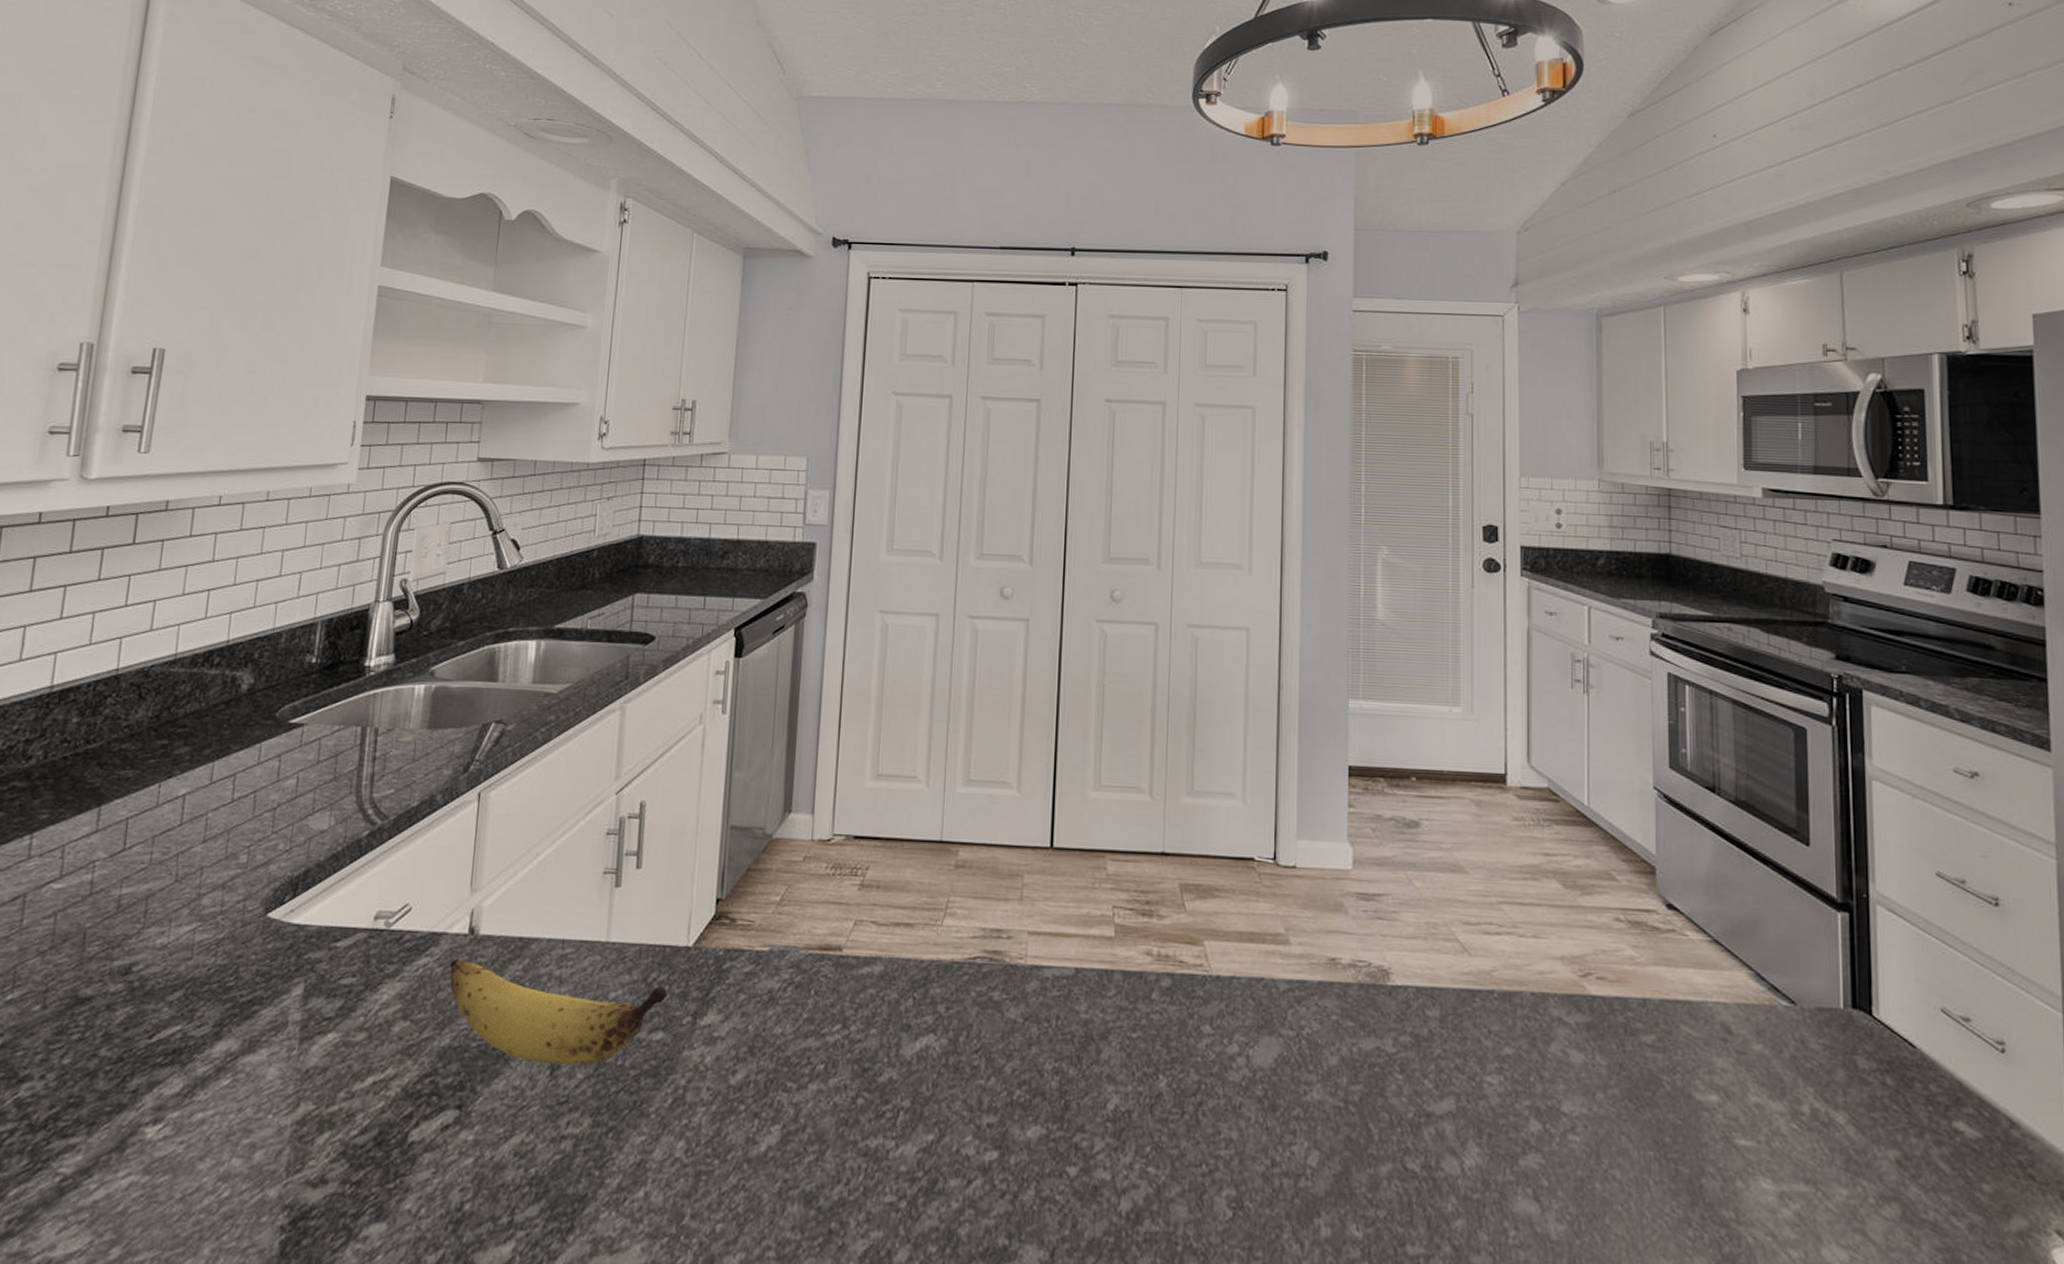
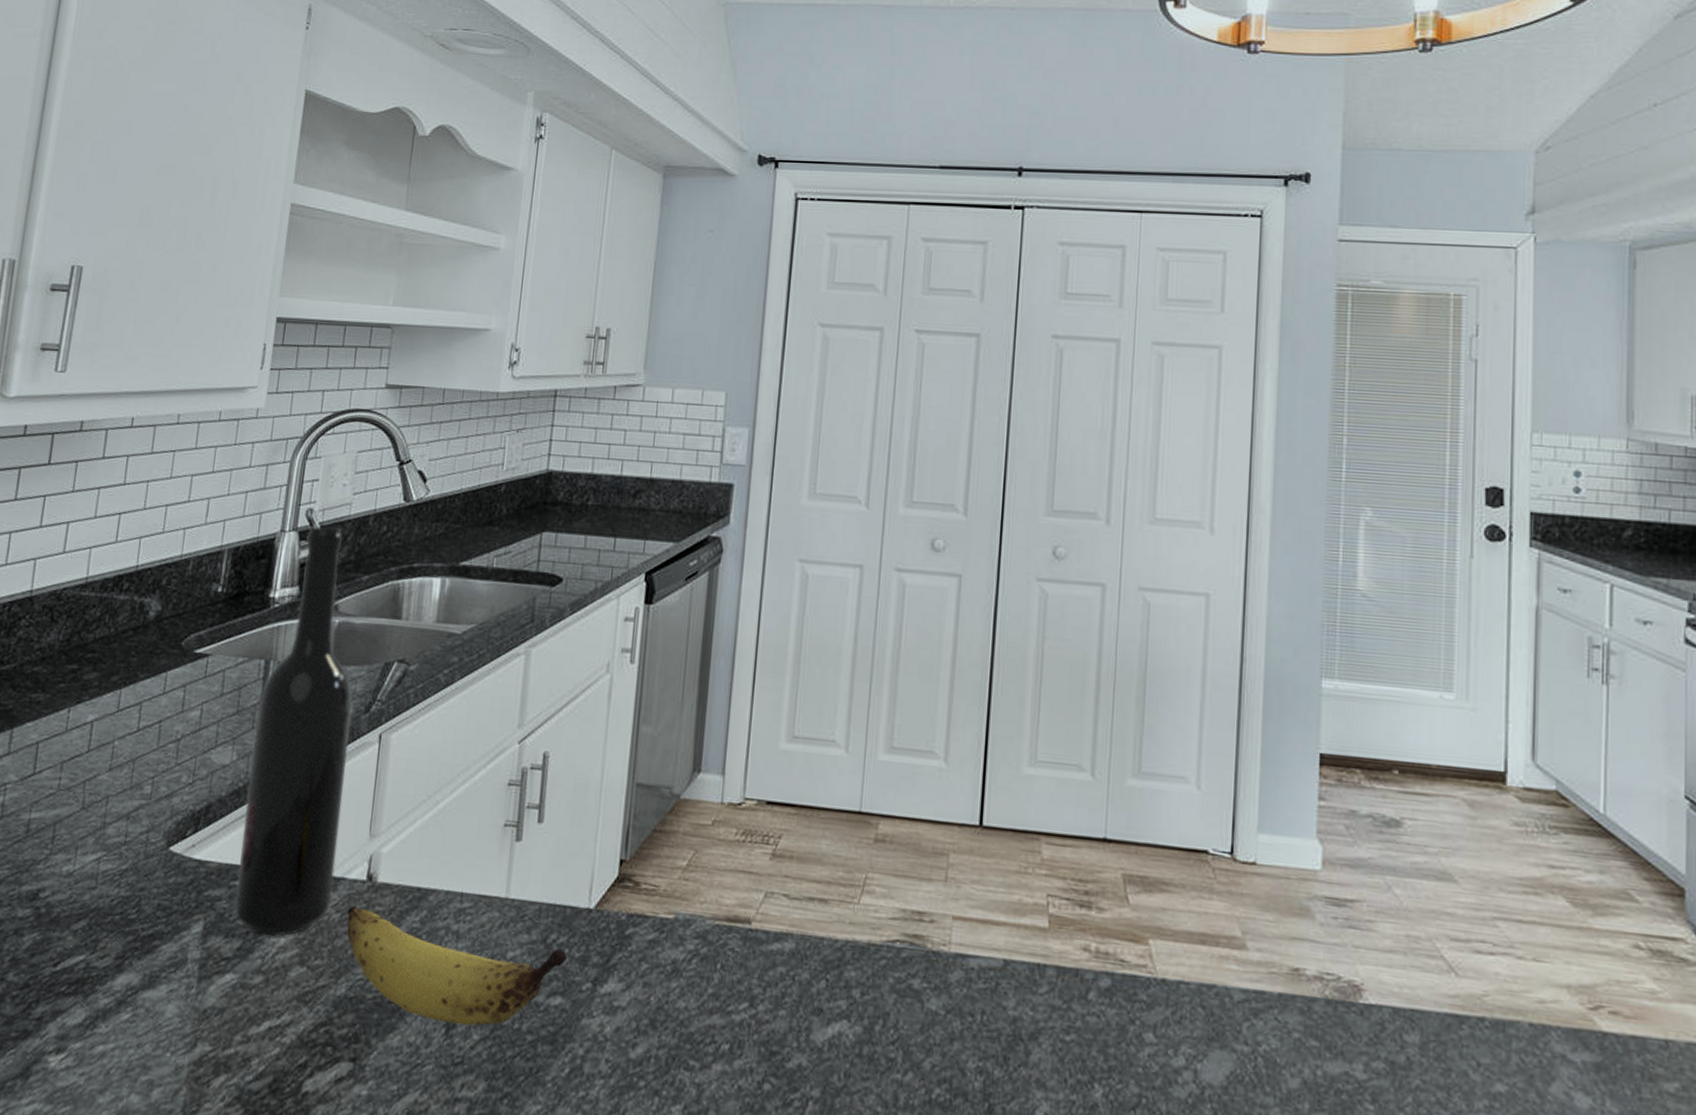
bottle: none [335,596,451,994] -> present [234,526,353,937]

